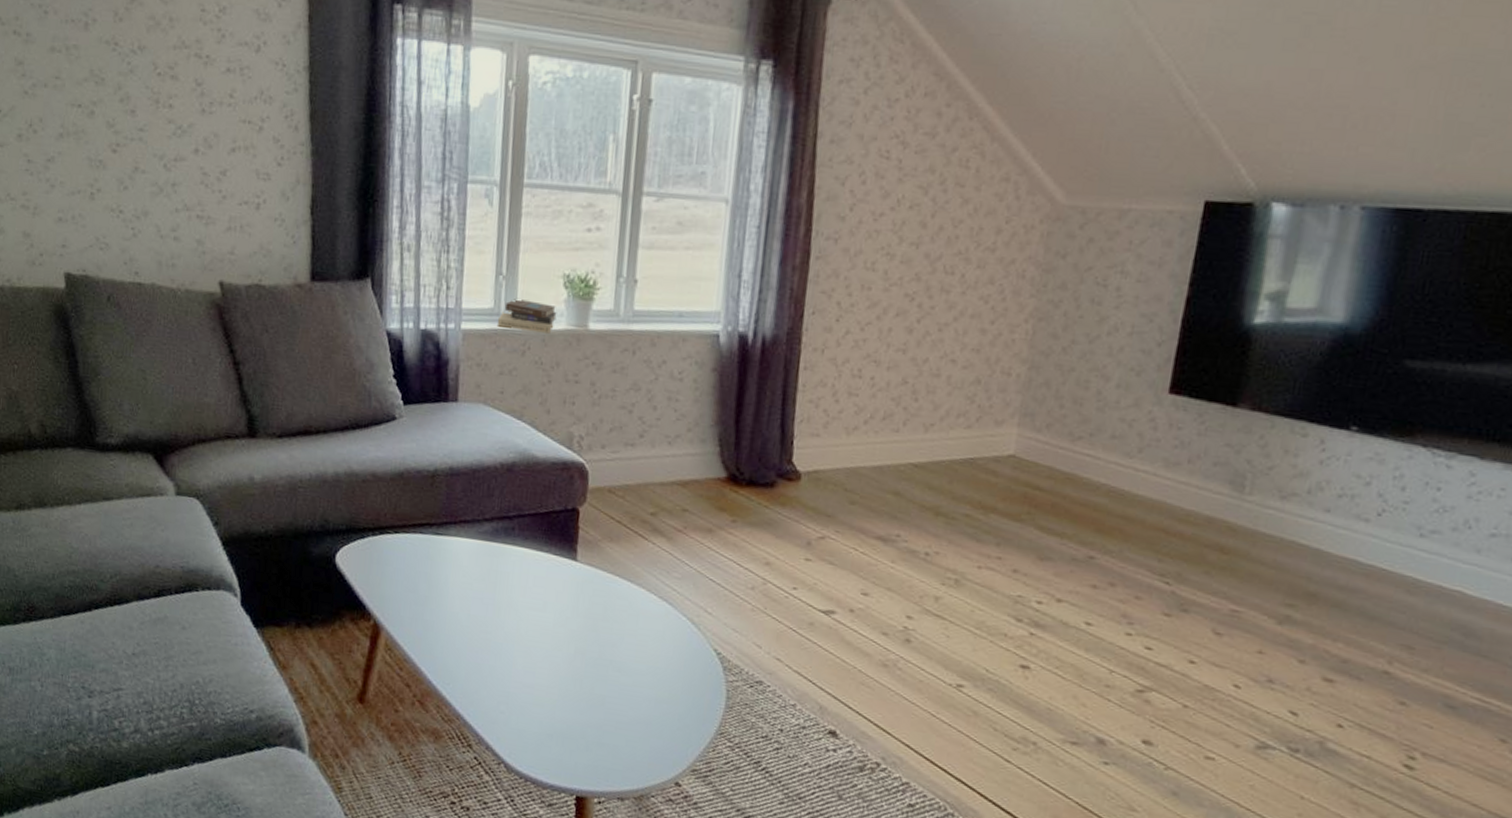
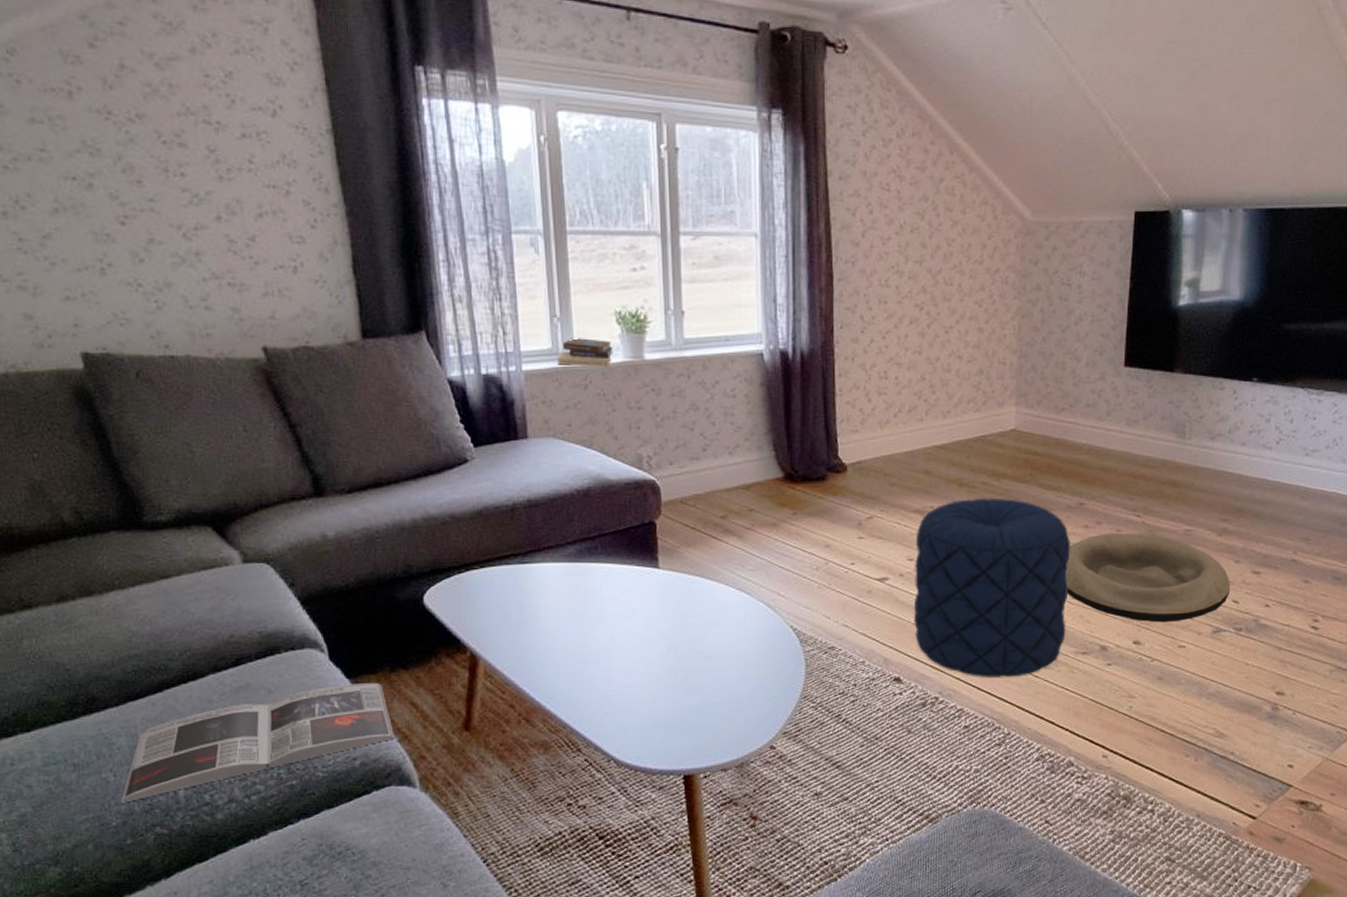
magazine: none [43,632,291,714] -> present [120,682,394,803]
pouf: none [860,531,1072,757] -> present [914,497,1071,677]
dog bed: none [1059,598,1290,726] -> present [1065,532,1231,623]

